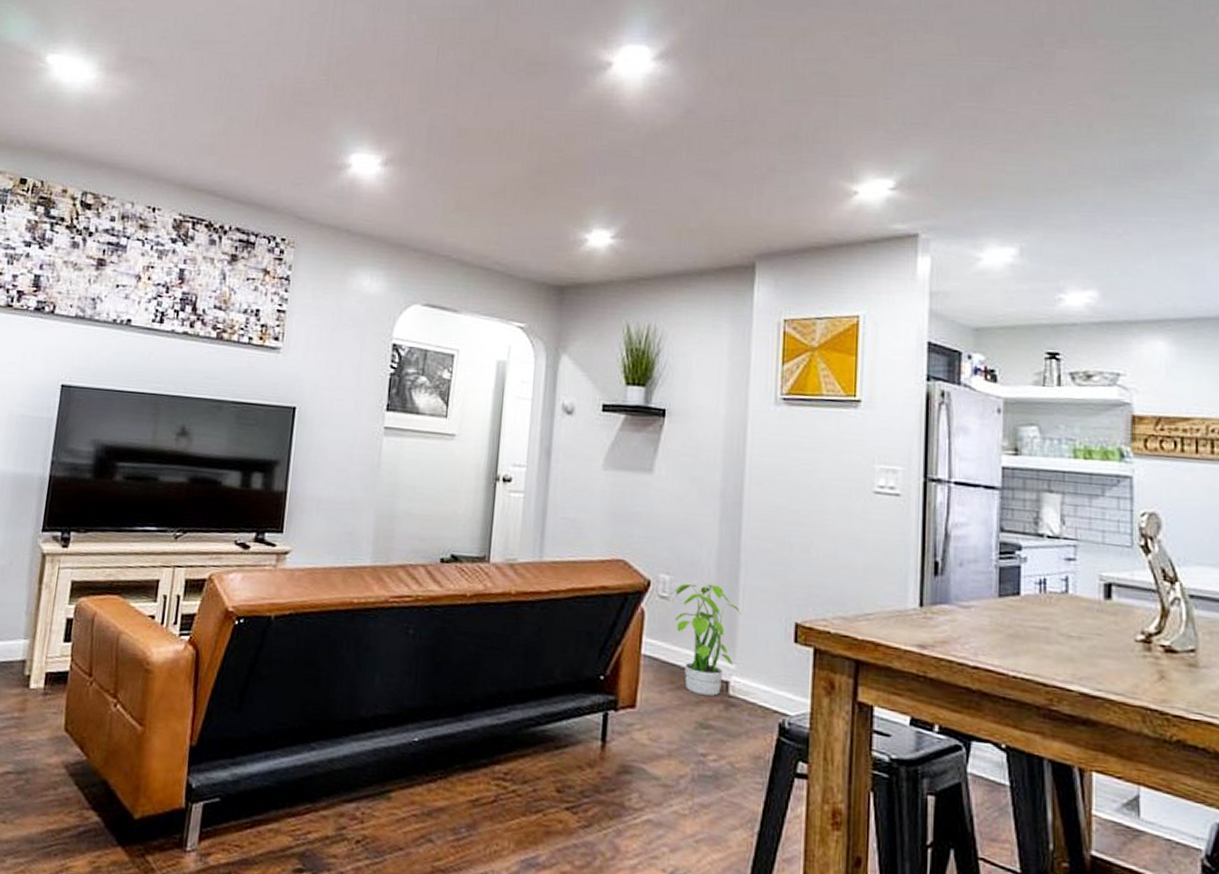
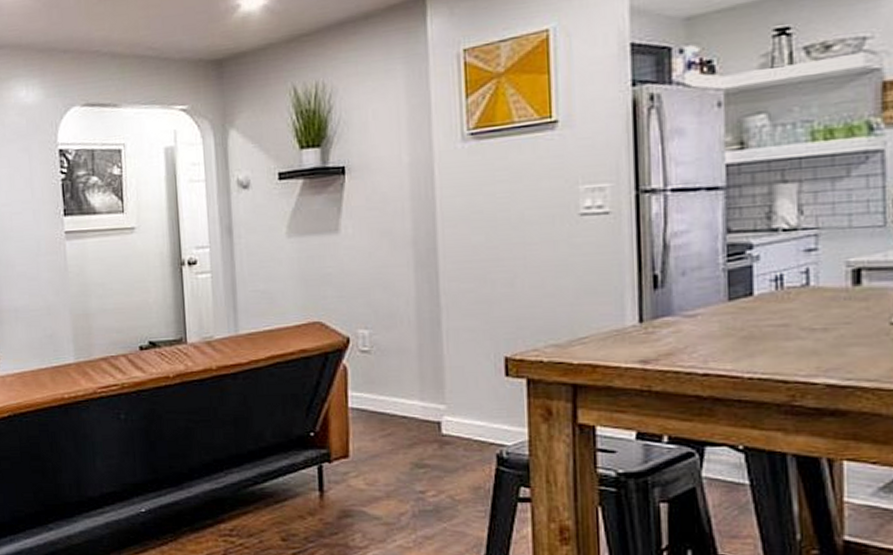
potted plant: present [672,580,742,697] -> none [373,329,448,438]

